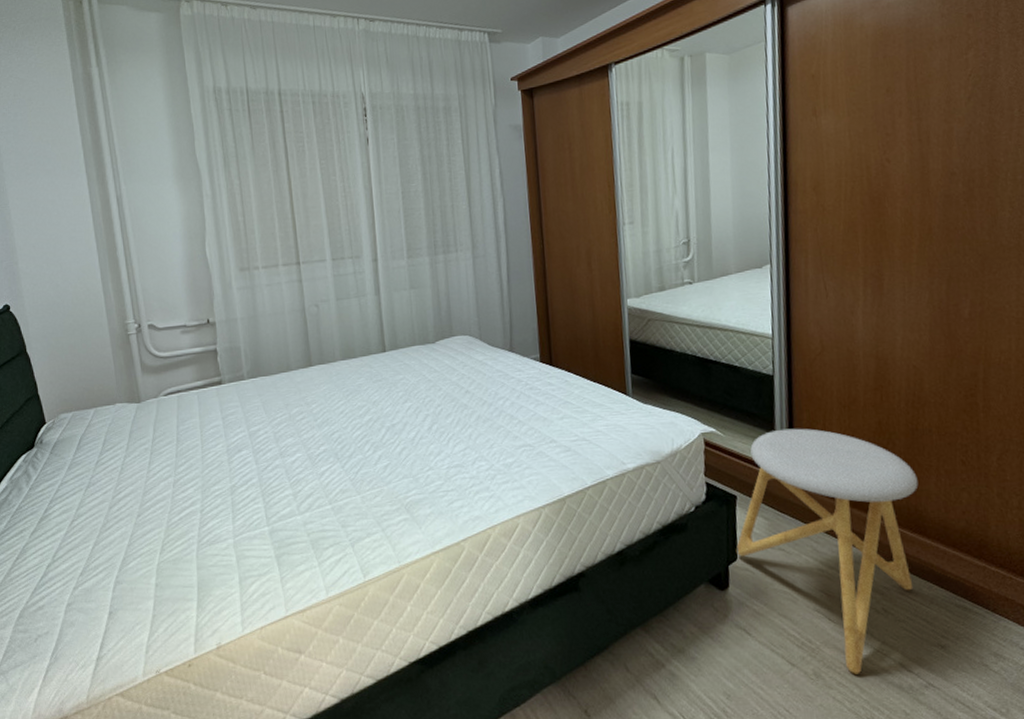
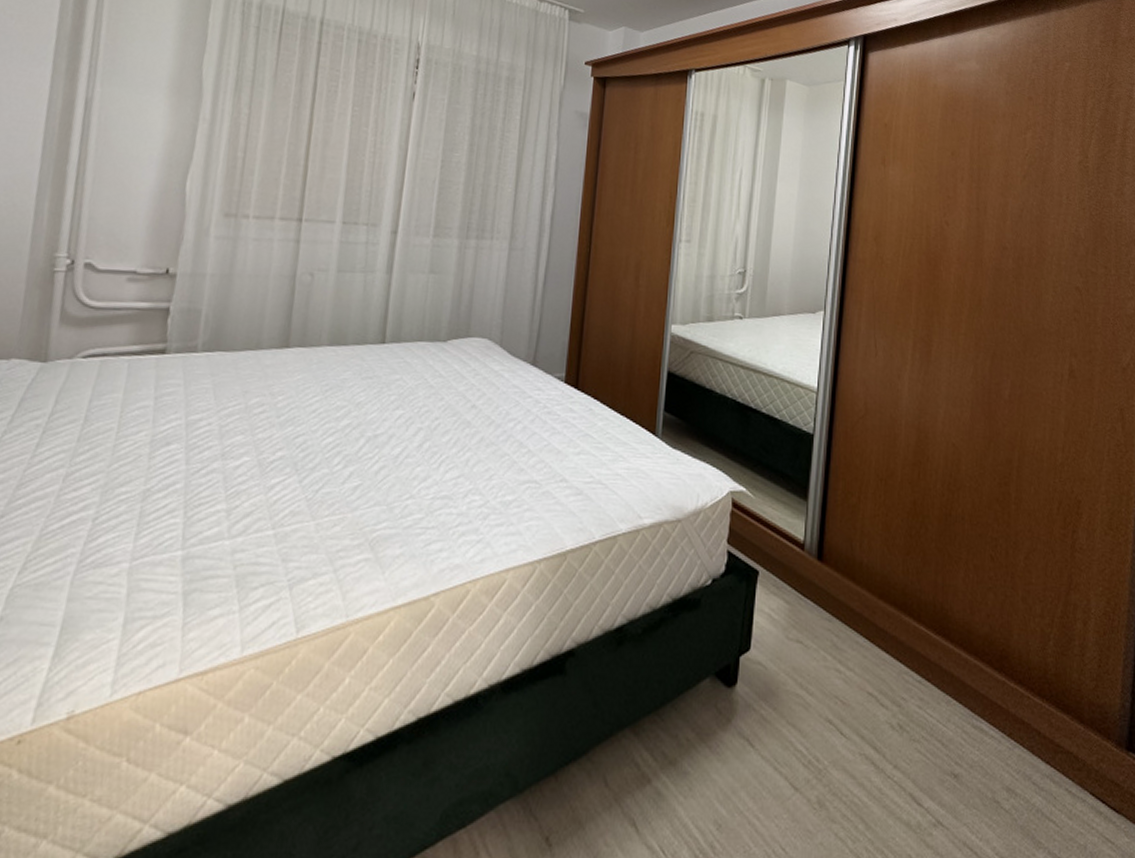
stool: present [735,428,918,675] -> none [749,497,947,806]

